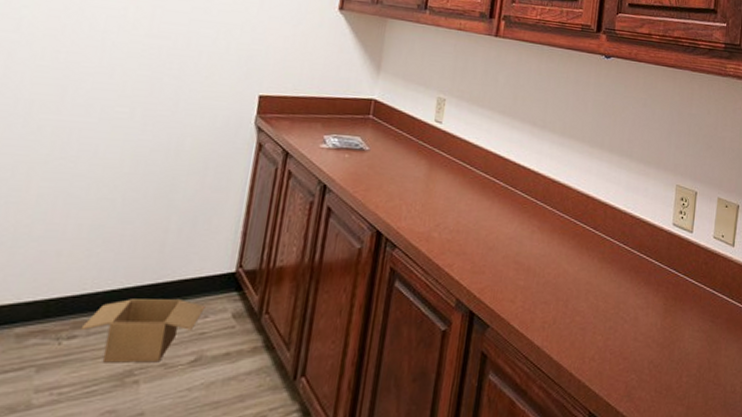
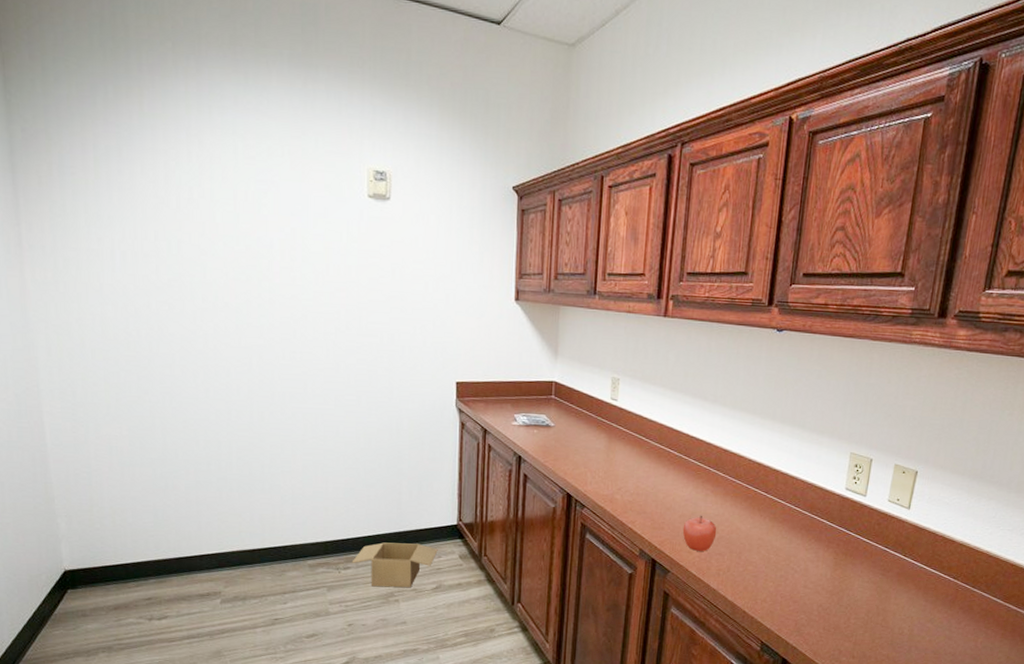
fruit: none [505,256,543,300] -> present [682,515,717,551]

